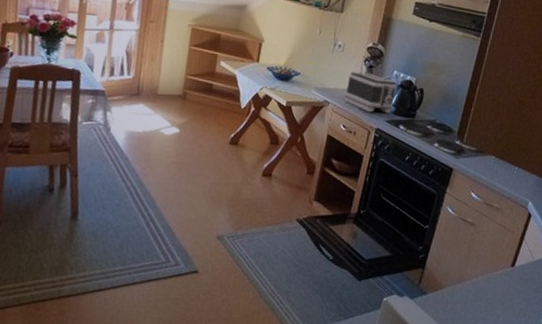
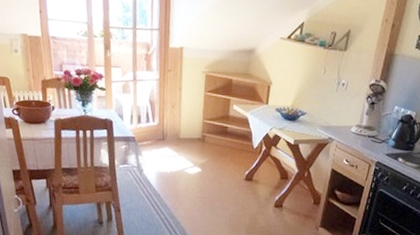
toaster: present [344,71,397,114] -> none [347,109,397,148]

